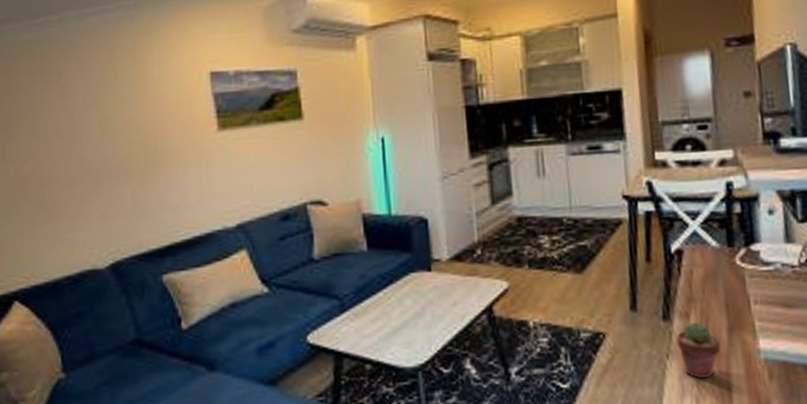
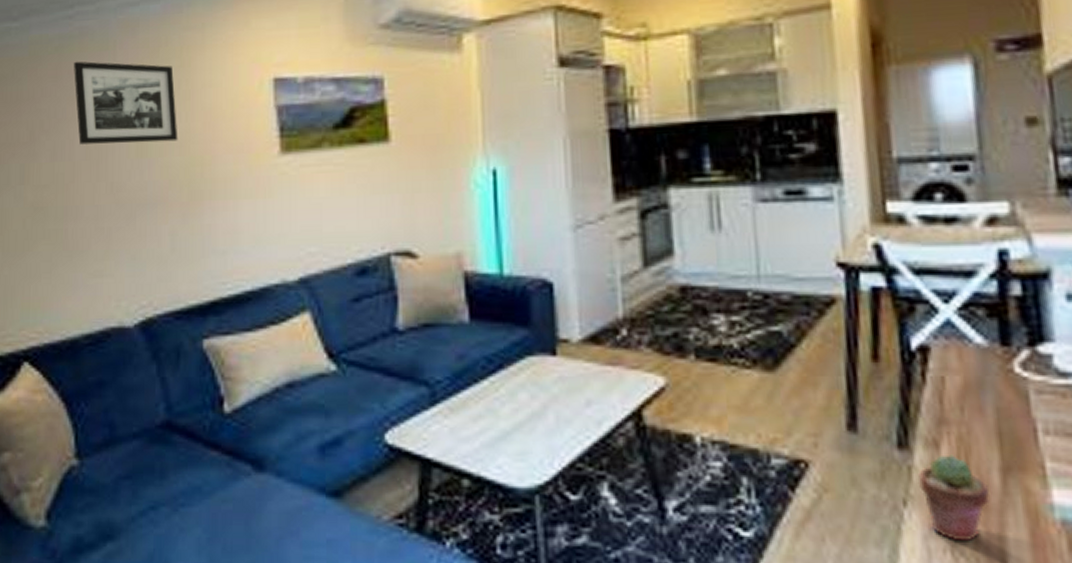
picture frame: none [43,60,135,127] -> present [74,61,178,144]

